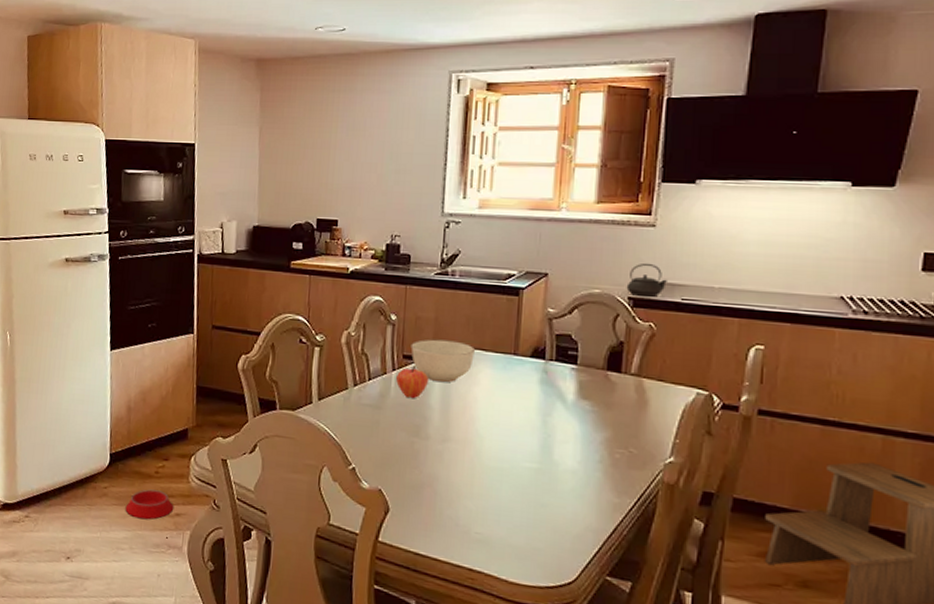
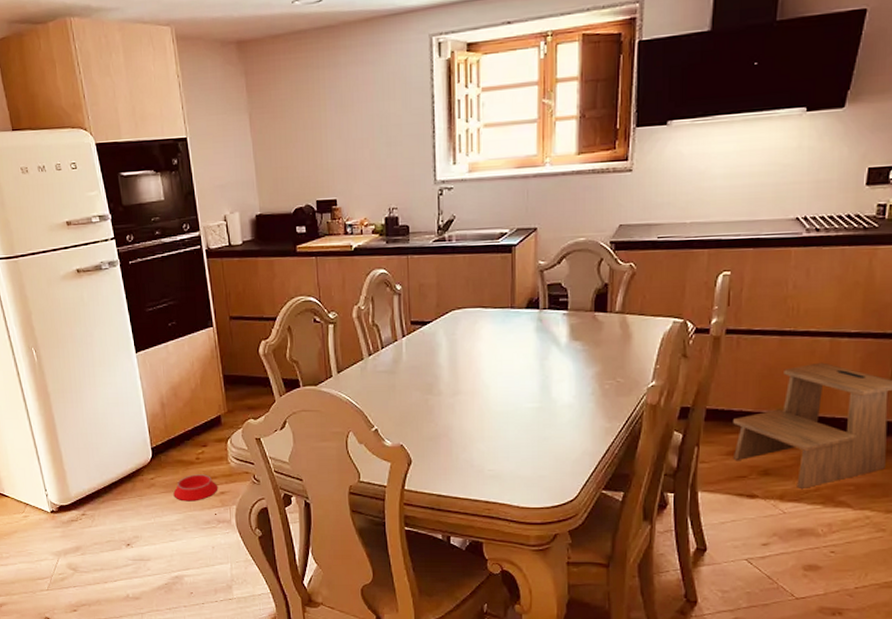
fruit: present [396,365,428,399] -> none [407,330,436,361]
bowl: present [410,339,476,383] -> none [417,302,477,342]
teapot: present [626,263,669,298] -> none [608,206,646,241]

